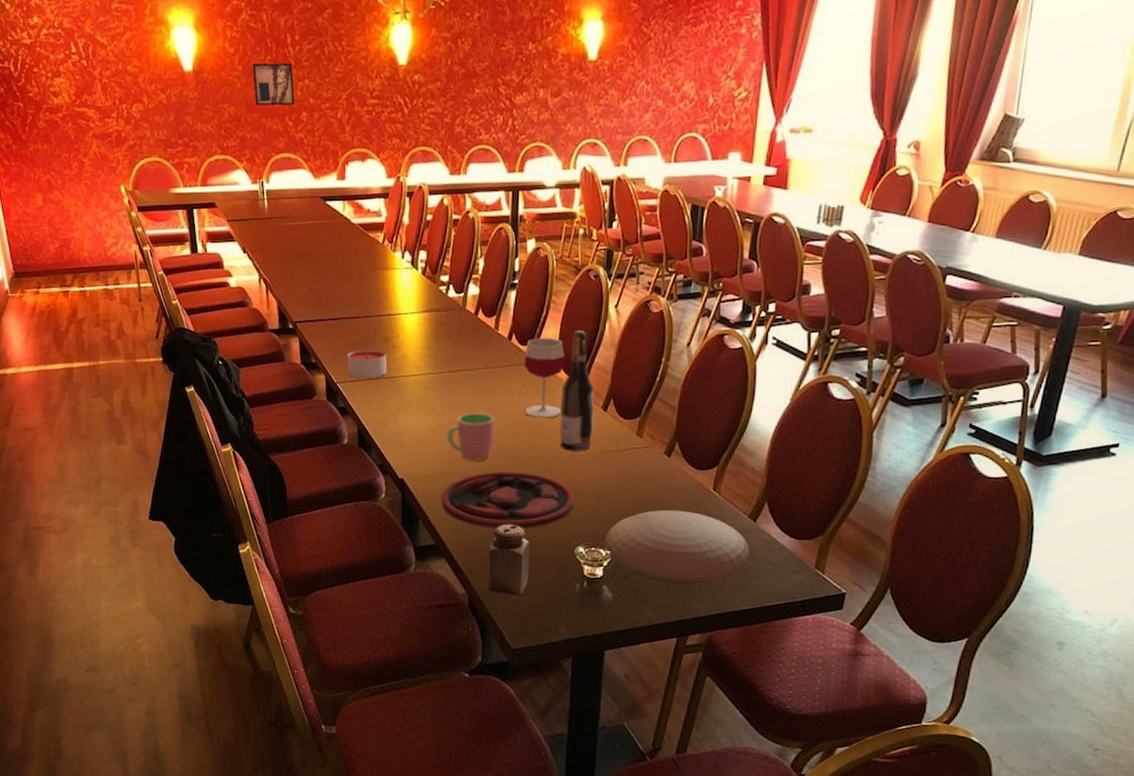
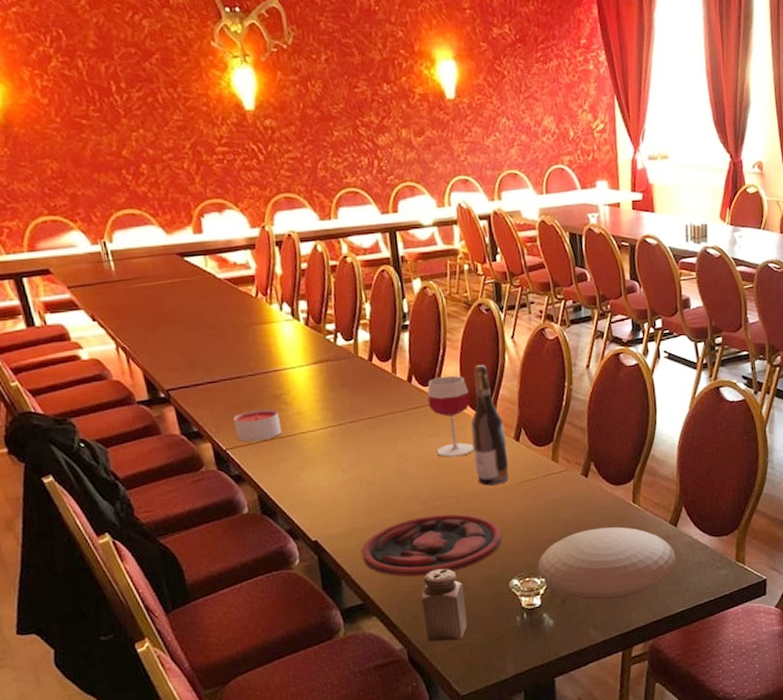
wall art: present [252,63,295,106] -> none [73,112,131,160]
cup: present [447,413,495,462] -> none [358,460,409,511]

